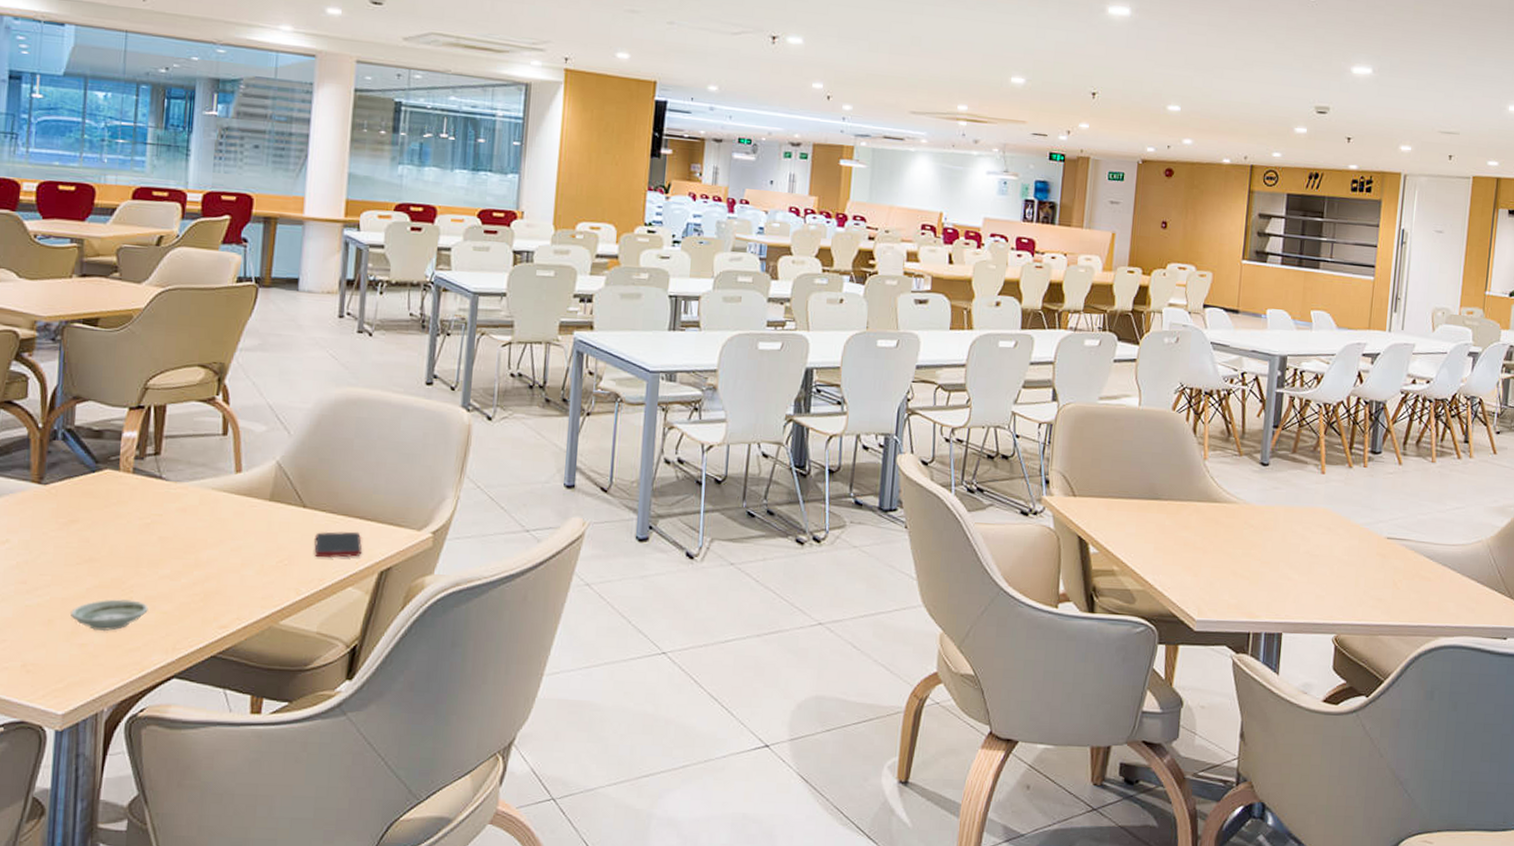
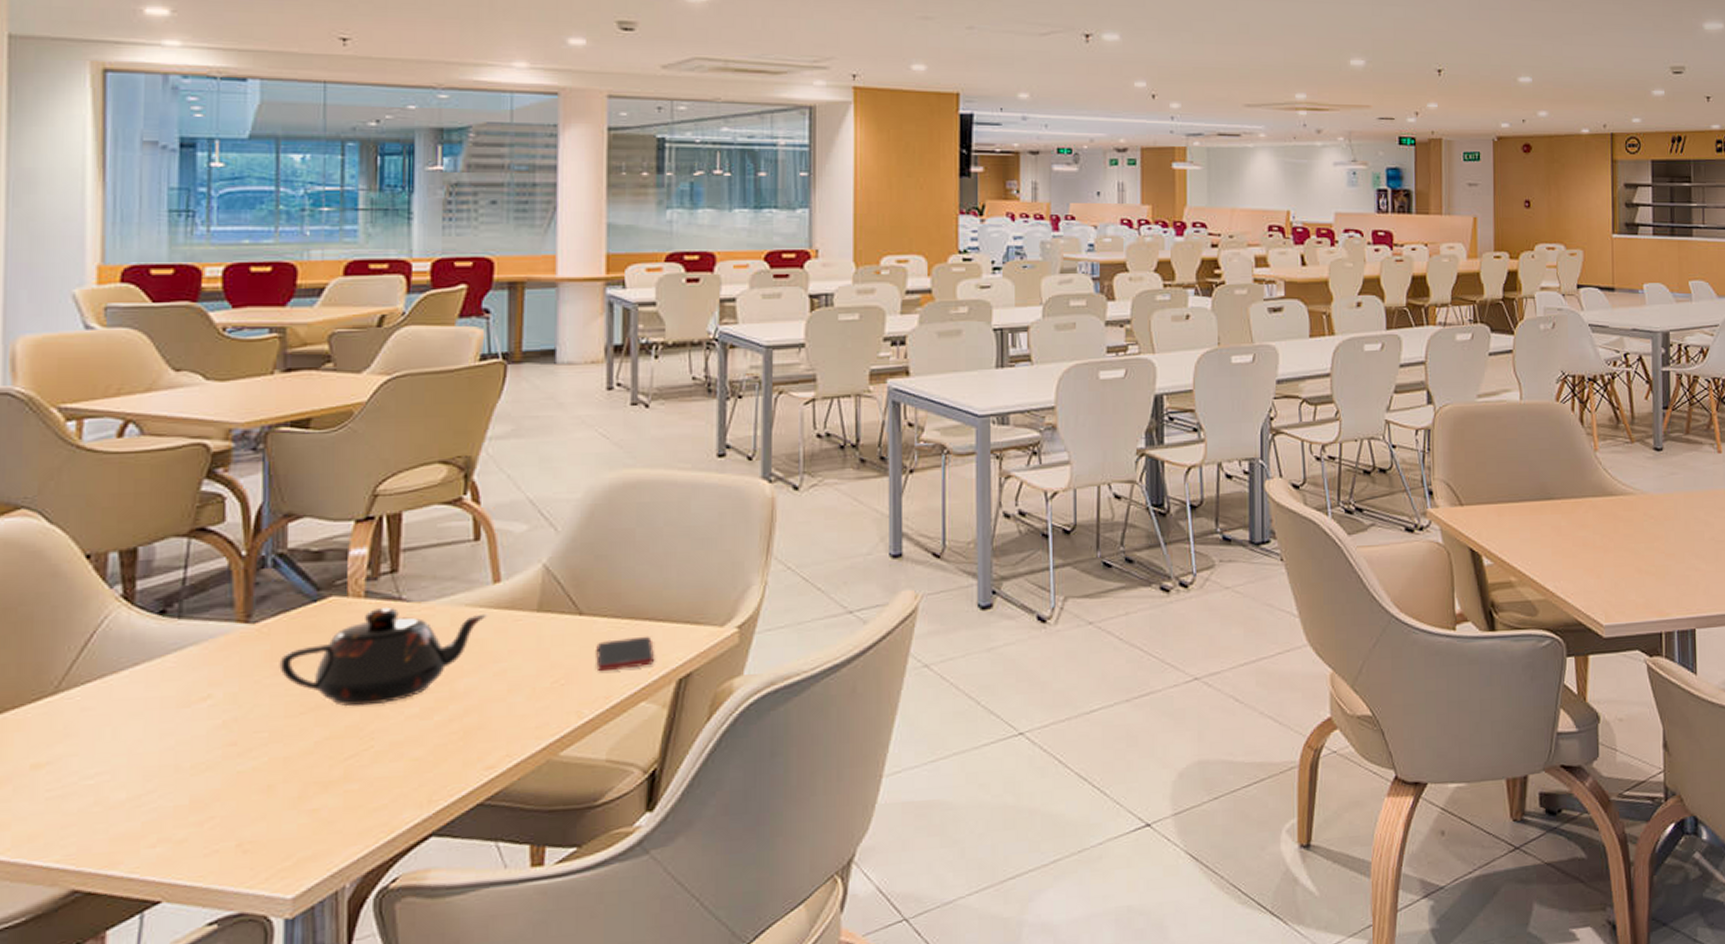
teapot: none [63,483,230,564] -> present [279,607,488,707]
saucer: present [70,599,148,632] -> none [296,748,394,792]

